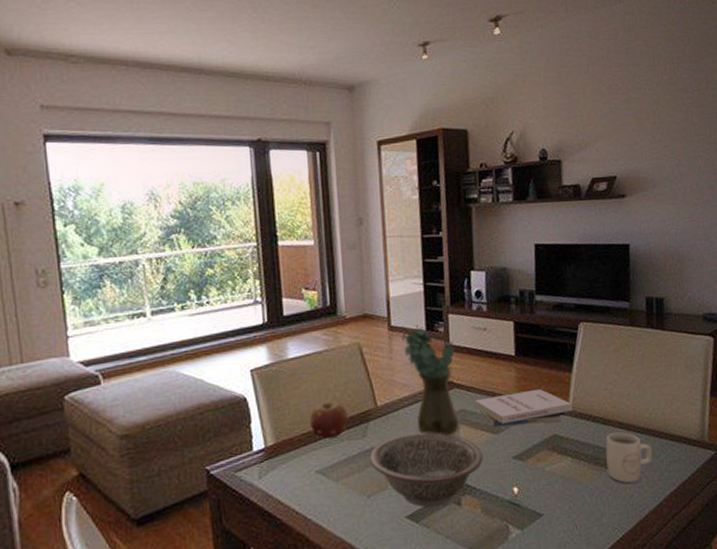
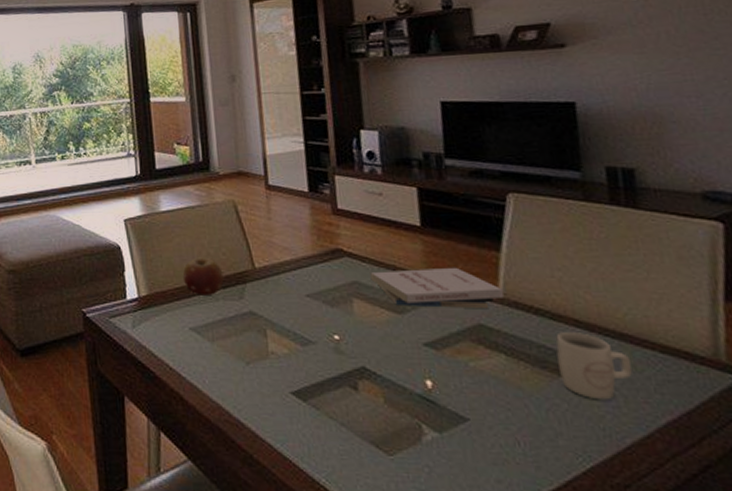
decorative bowl: present [369,431,483,508] -> none [247,301,384,387]
vase: present [401,324,459,437] -> none [280,184,352,311]

